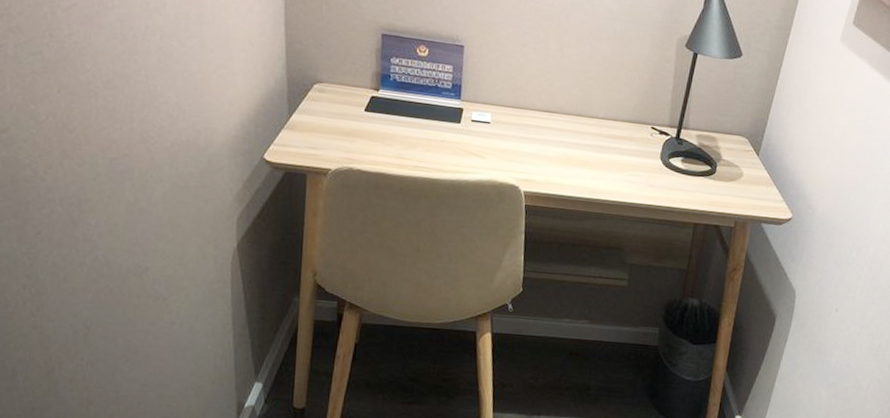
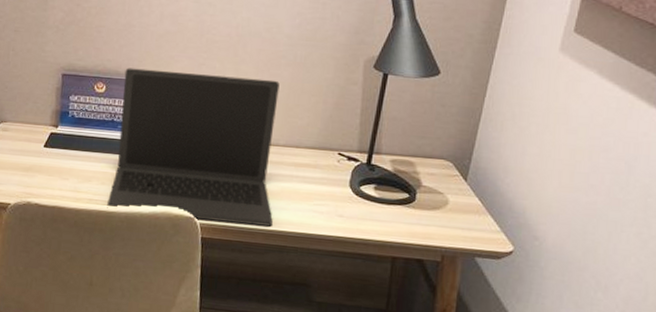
laptop: none [432,31,600,195] -> present [107,68,280,227]

